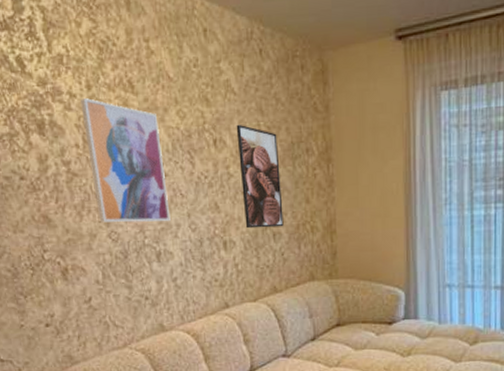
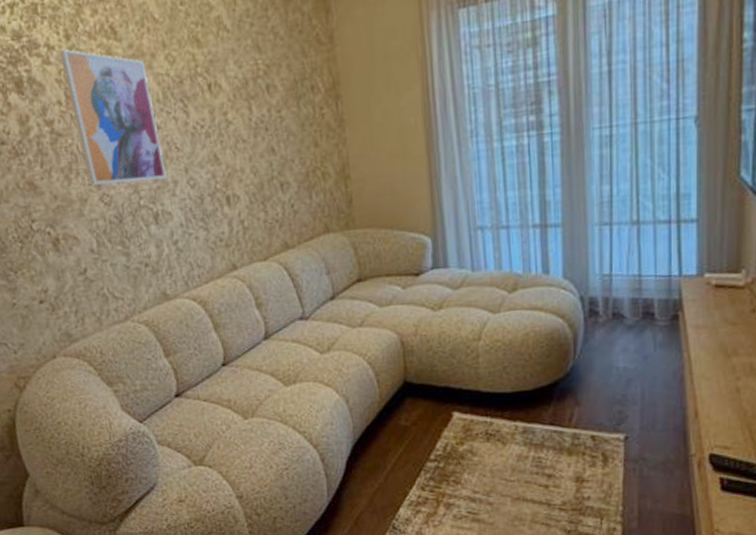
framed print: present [236,124,284,229] -> none [231,64,292,181]

